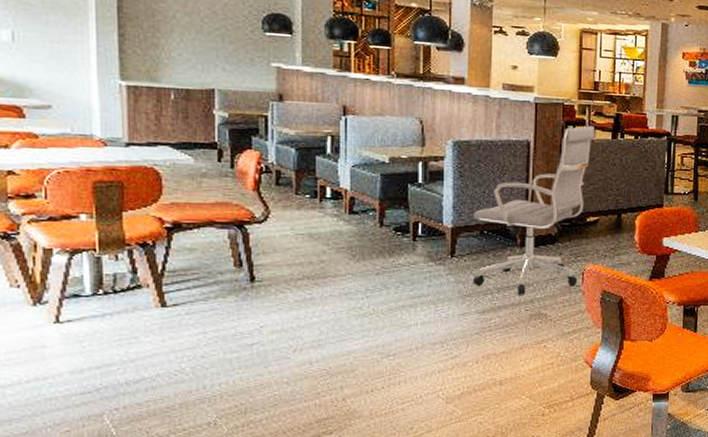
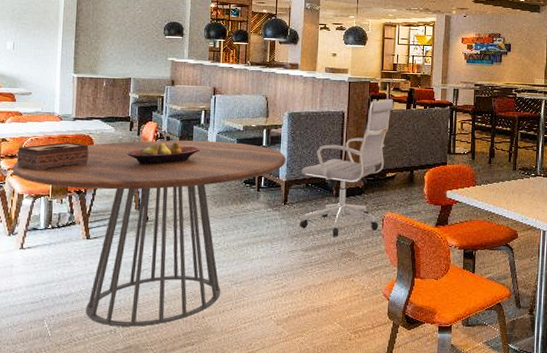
dining table: none [29,175,451,417] -> present [12,140,286,327]
tissue box: none [34,176,155,217] -> present [16,141,89,171]
fruit bowl: none [214,177,328,208] -> present [126,142,201,165]

